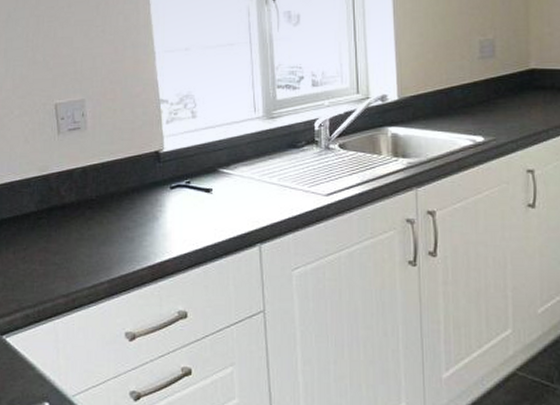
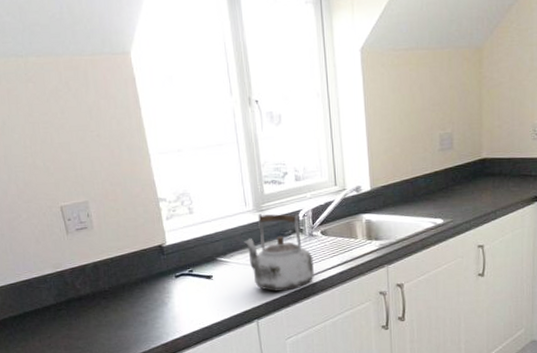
kettle: none [250,121,329,213] -> present [244,213,314,292]

